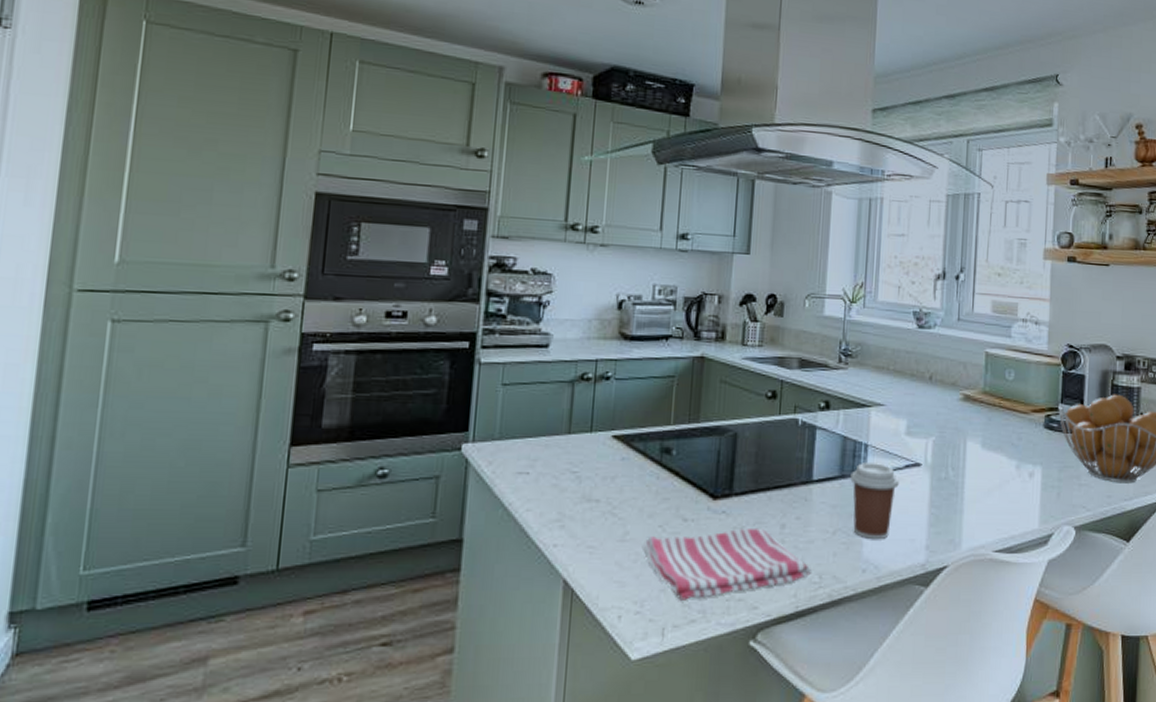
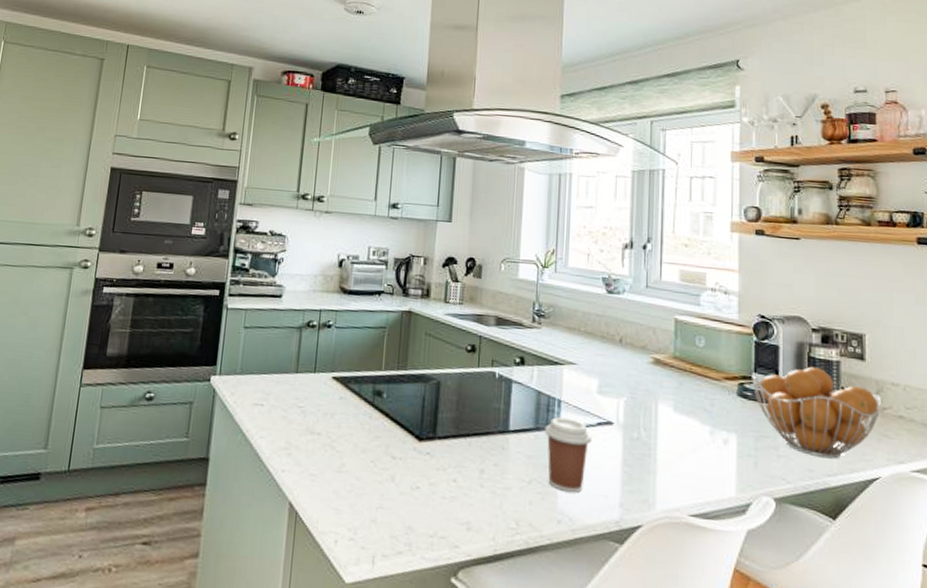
dish towel: present [643,527,811,600] -> none [357,470,508,533]

